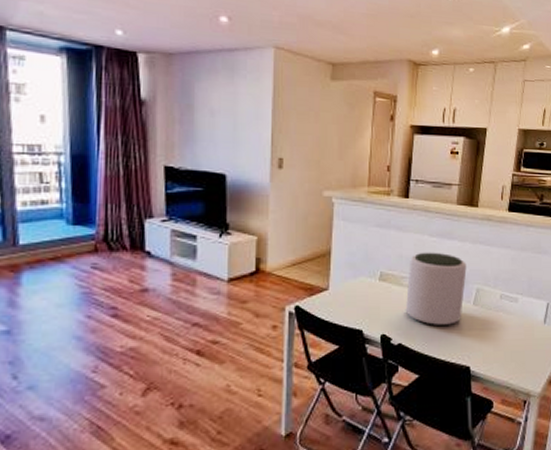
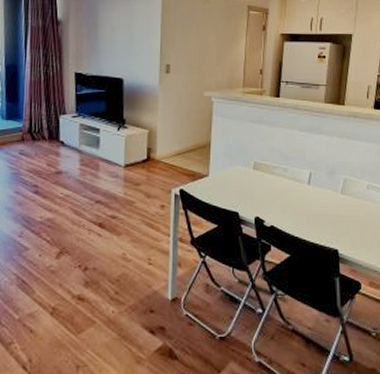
plant pot: present [406,252,467,325] -> none [278,145,334,211]

